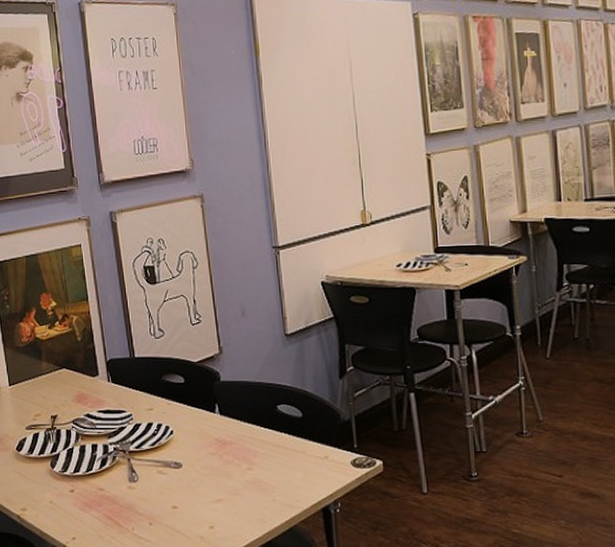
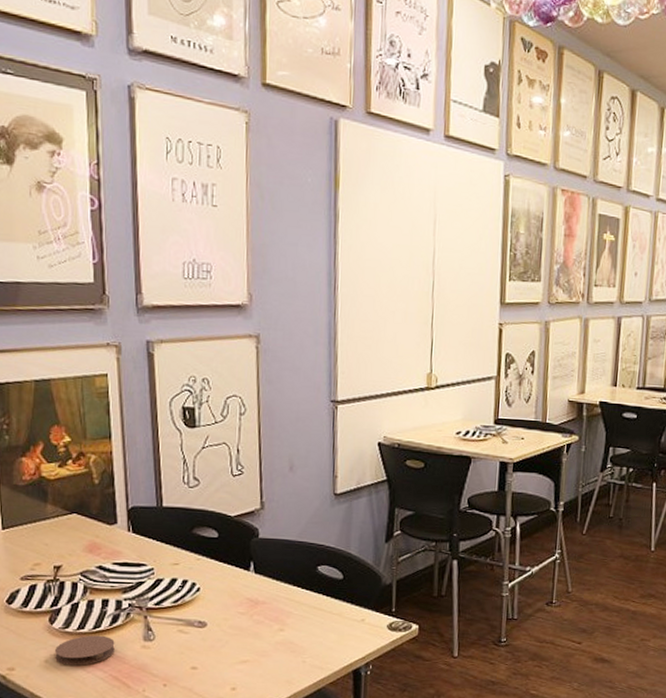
coaster: none [57,477,106,506] -> present [55,635,115,666]

